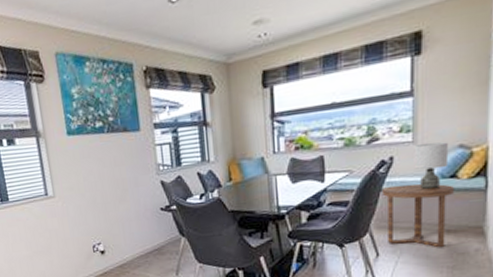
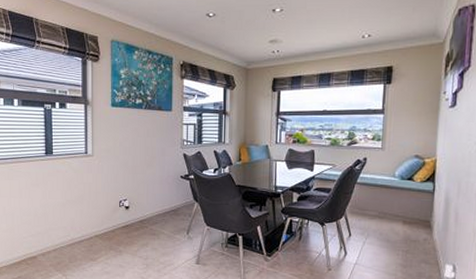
side table: present [383,183,454,248] -> none [357,180,410,235]
lamp: present [414,142,449,190] -> none [381,151,408,187]

